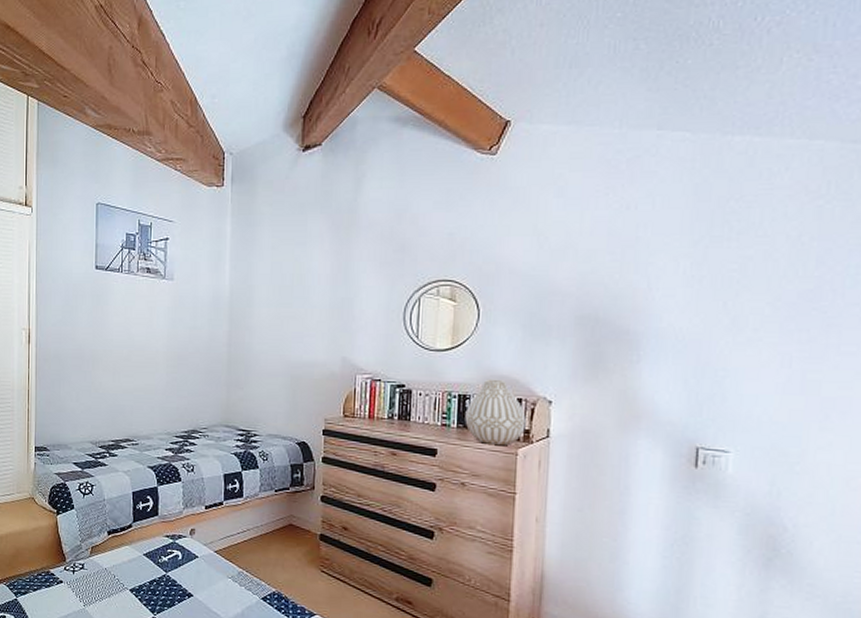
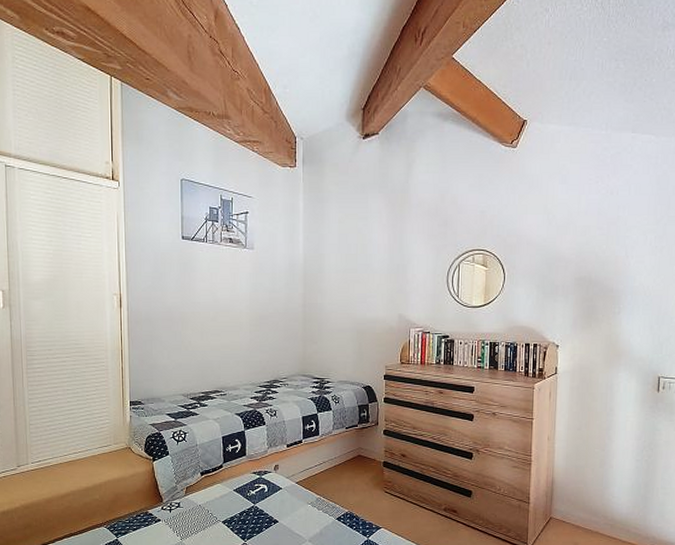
vase: present [465,379,526,446] -> none [495,329,540,382]

